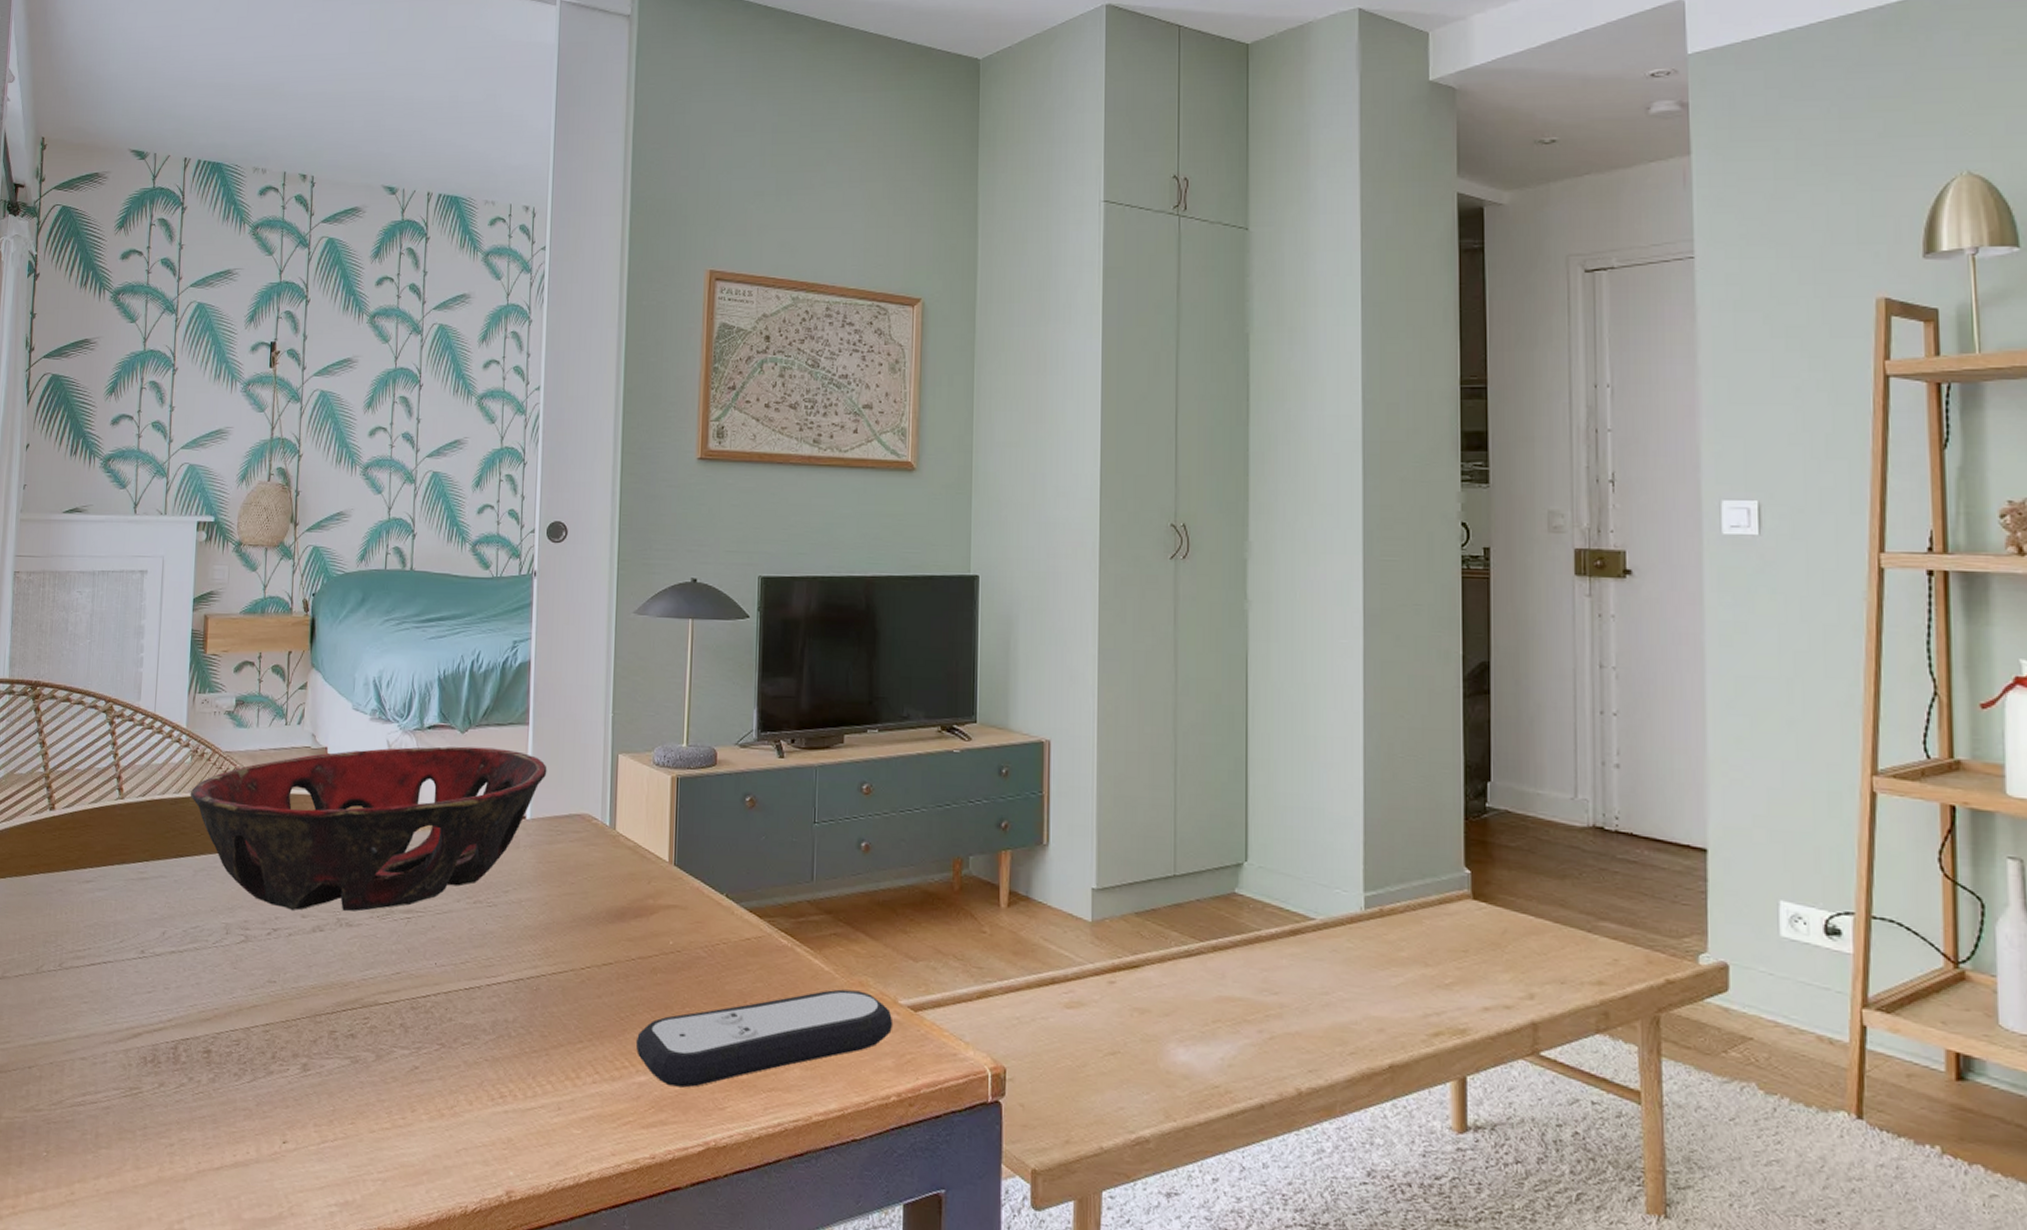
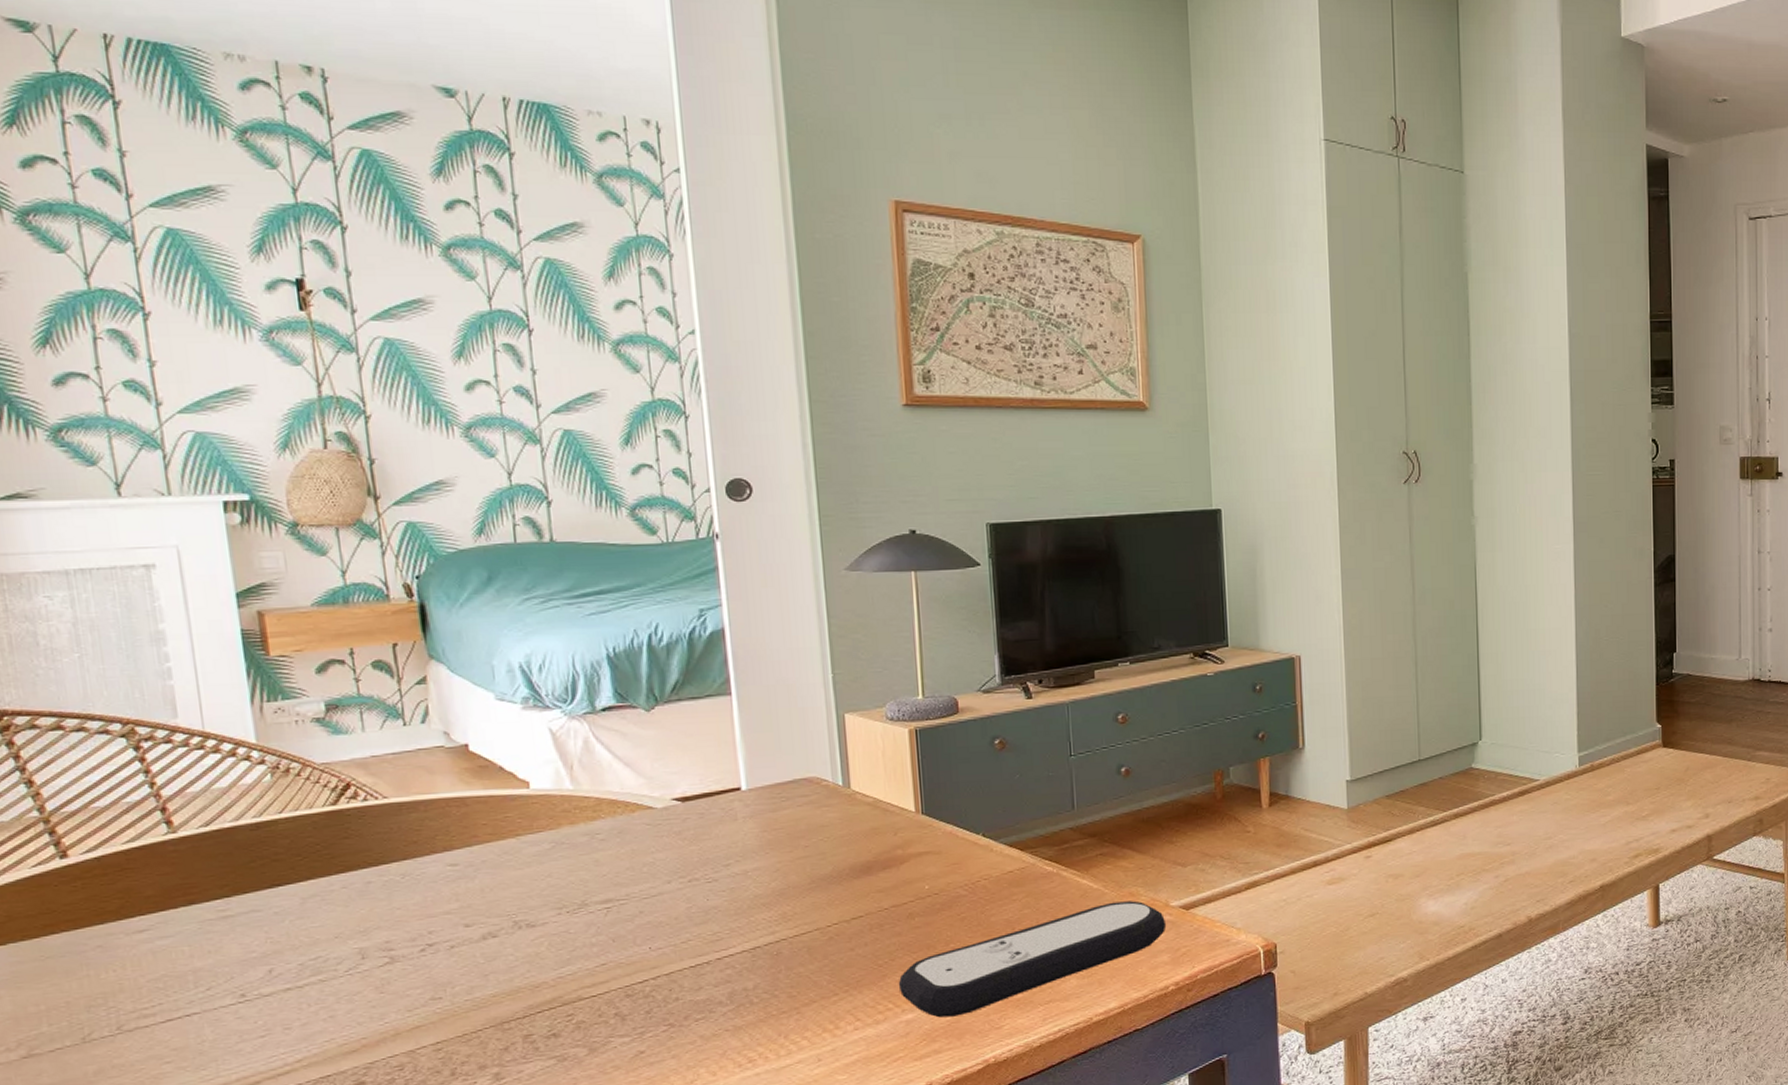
decorative bowl: present [190,746,547,912] -> none [277,722,761,922]

